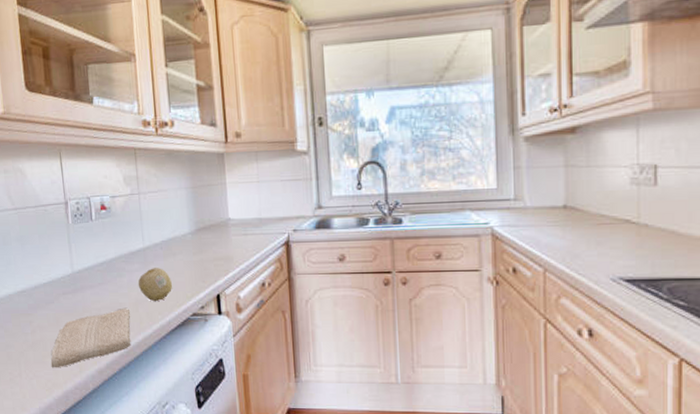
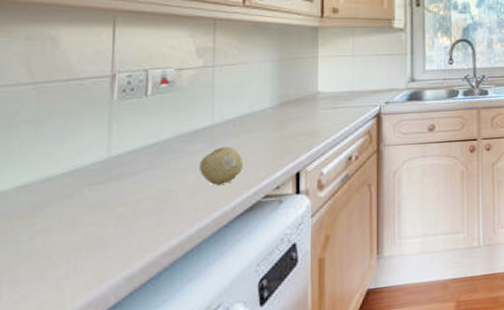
washcloth: present [50,309,131,368] -> none [53,196,184,284]

